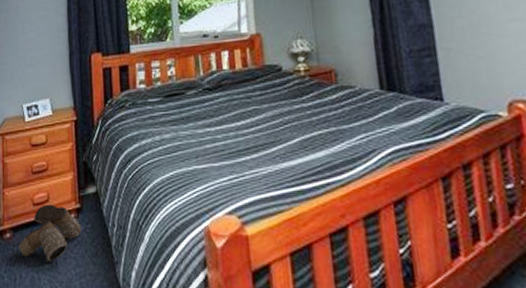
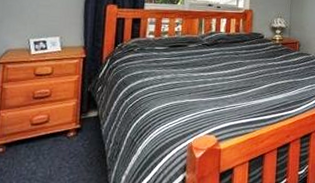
boots: present [19,204,82,262] -> none [11,124,80,171]

